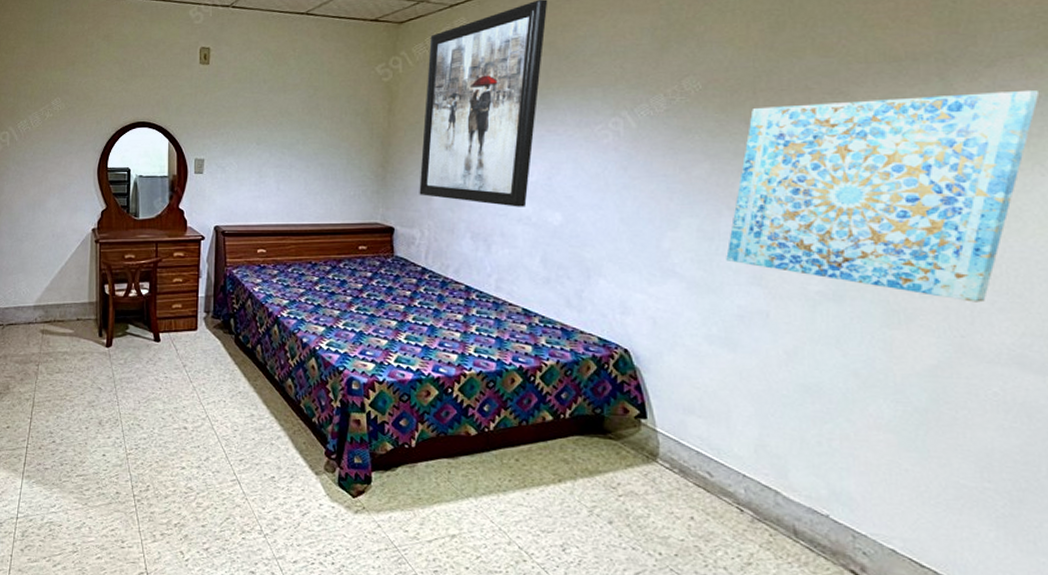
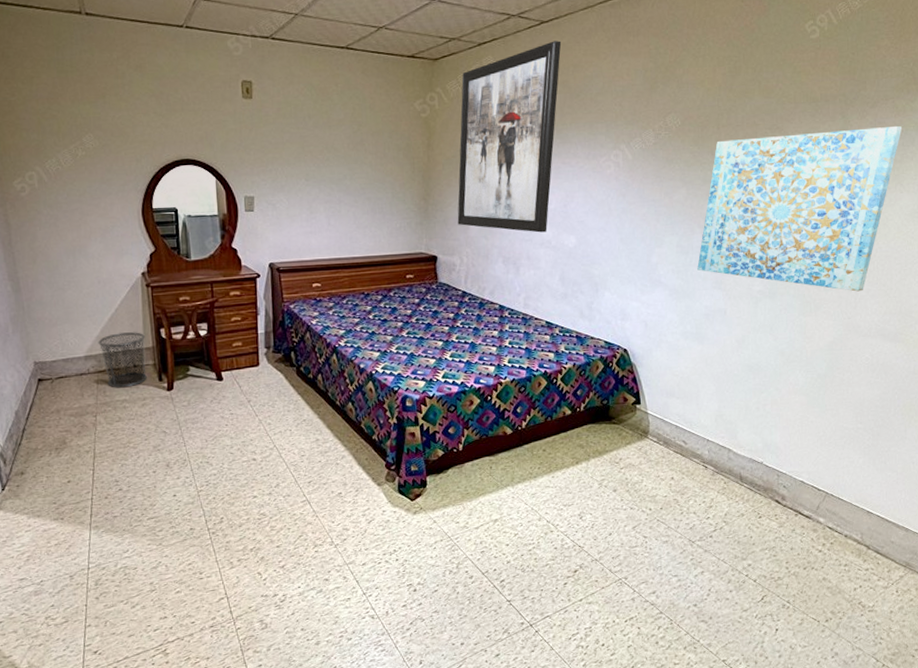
waste bin: none [47,286,90,340] -> present [98,332,147,388]

